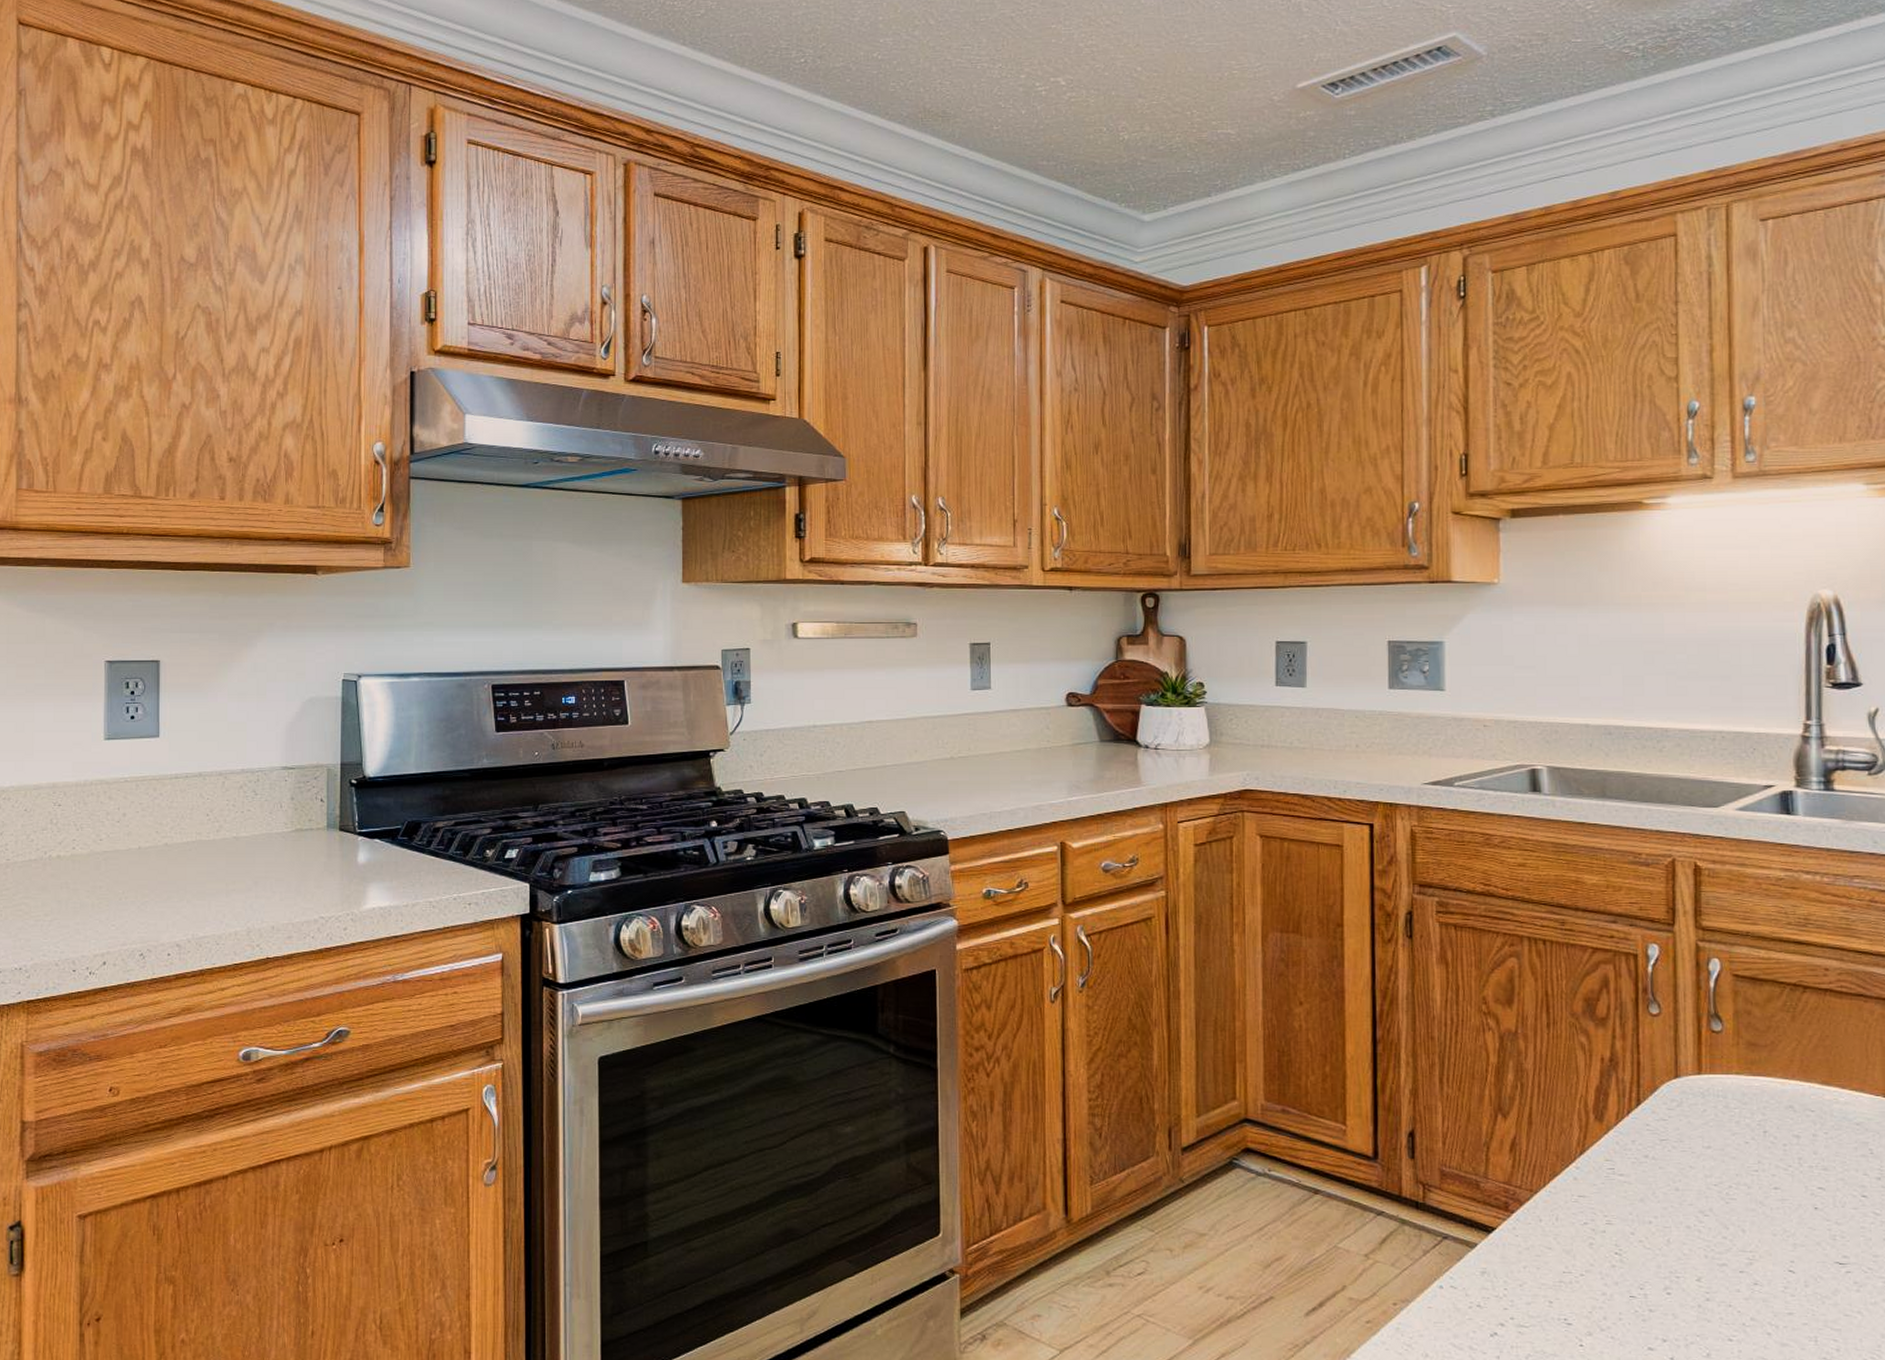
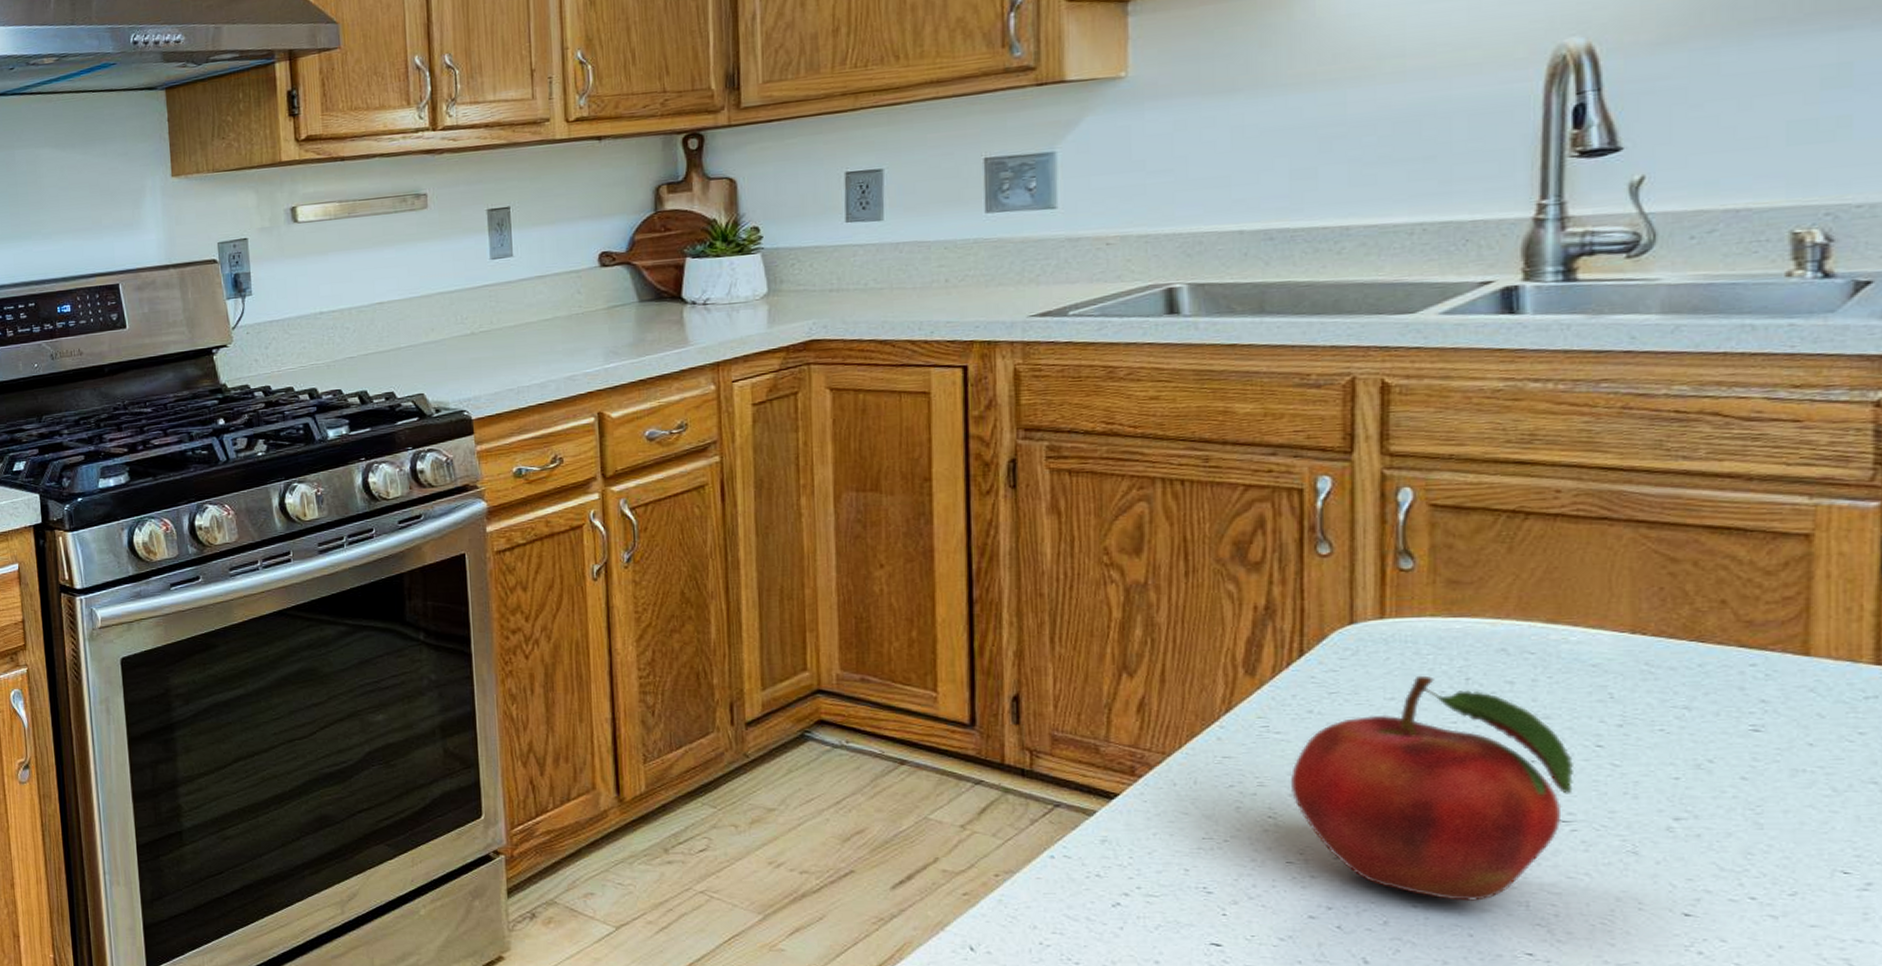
fruit: none [1633,1127,1847,1335] -> present [1291,675,1573,901]

